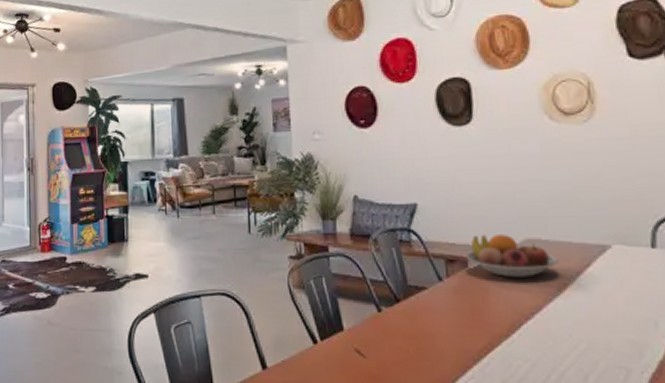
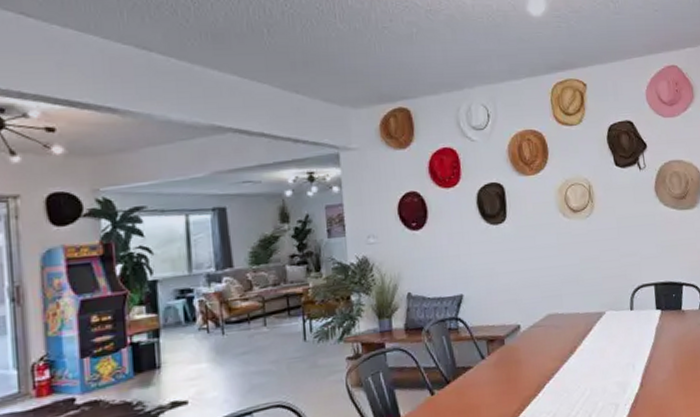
fruit bowl: present [466,235,559,277] -> none [503,313,571,348]

